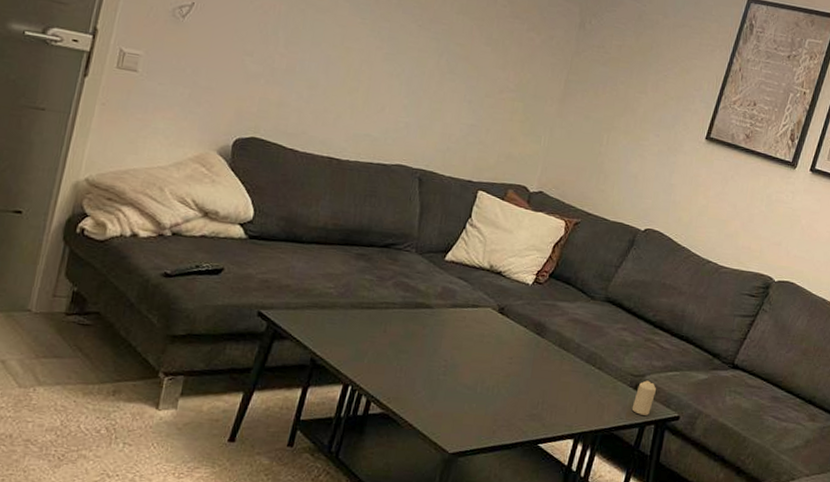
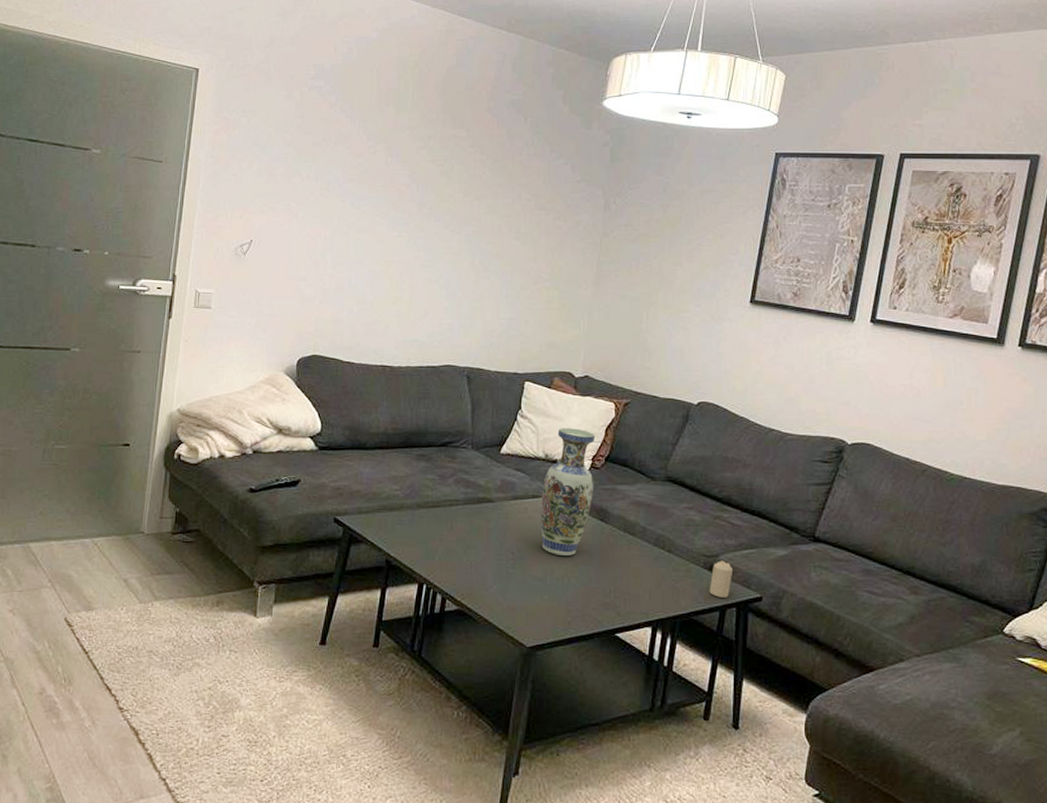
vase: none [475,240,543,367] -> present [540,428,596,556]

